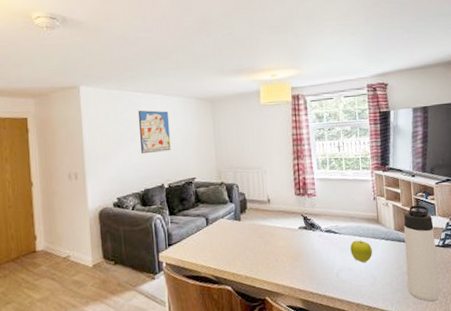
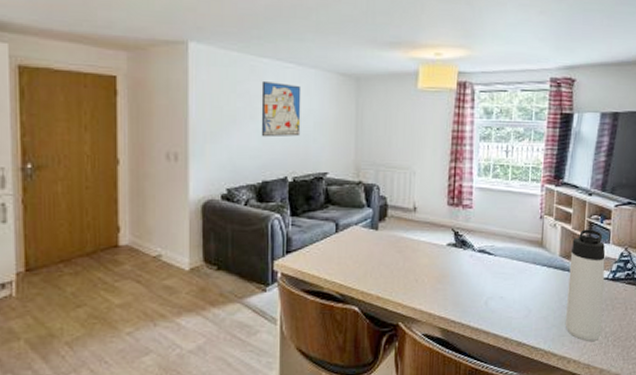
fruit: present [350,240,372,262] -> none [505,264,530,291]

